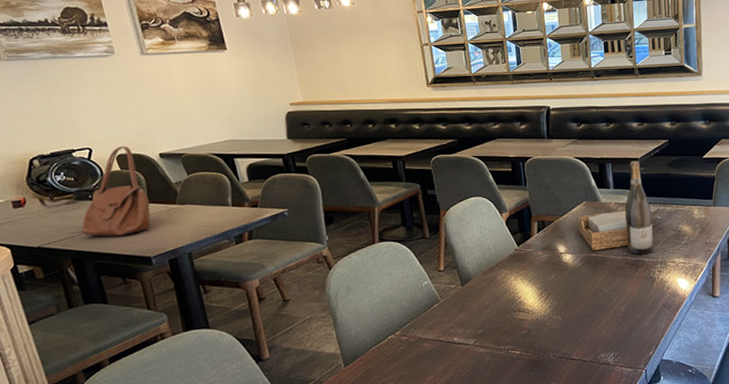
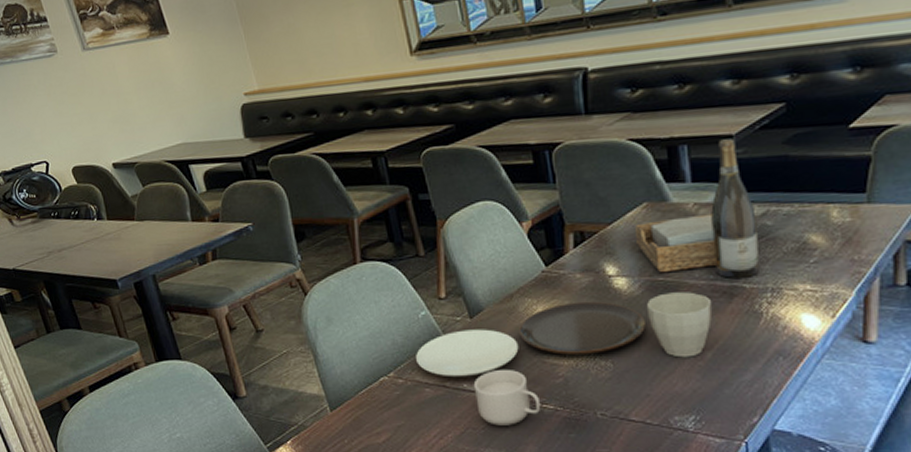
handbag: present [82,145,150,237] -> none [48,156,112,258]
plate: none [418,294,497,333] -> present [416,329,519,378]
cup: none [462,324,511,370] -> present [473,369,541,426]
plate: none [497,271,583,312] -> present [519,301,645,355]
cup: none [584,264,626,311] -> present [646,292,713,358]

